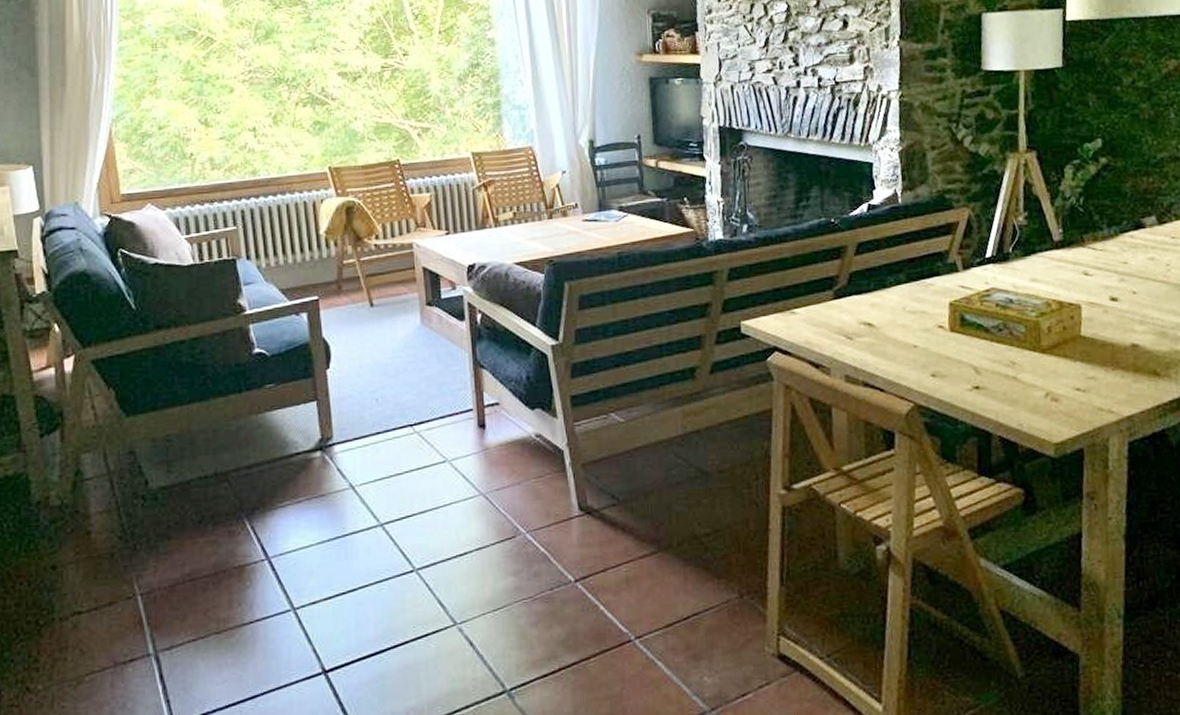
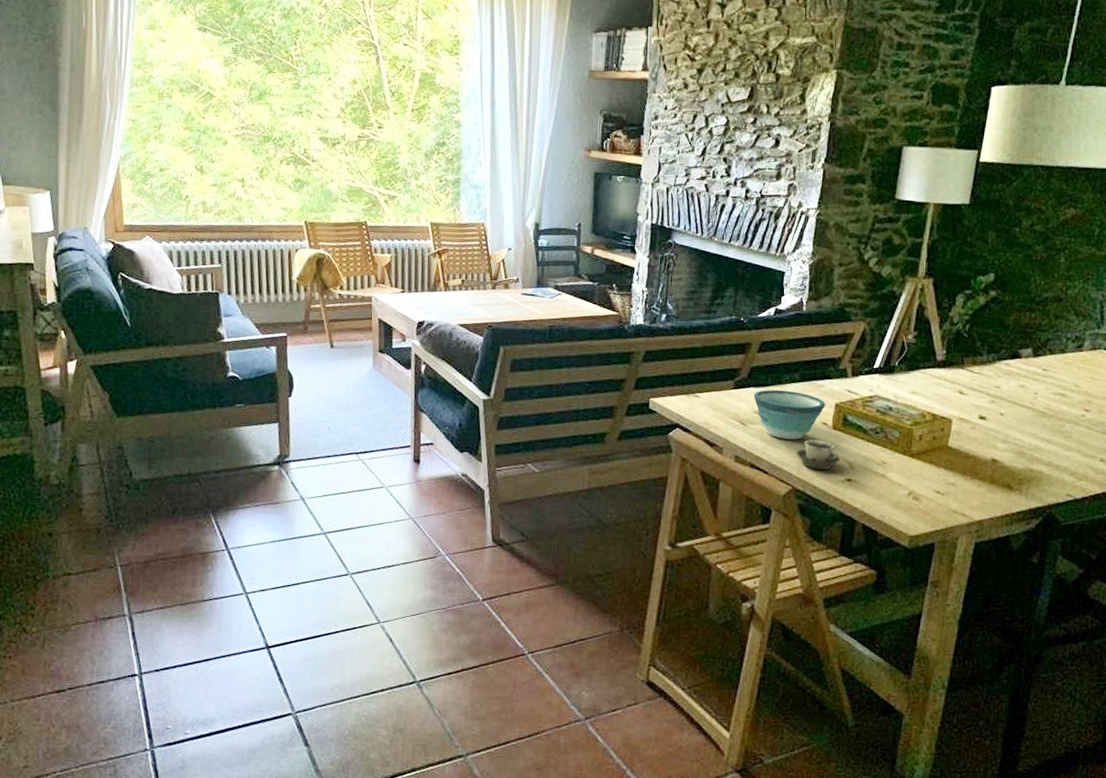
bowl: none [856,294,938,350] -> present [753,389,825,440]
cup: none [913,346,963,380] -> present [796,439,840,470]

